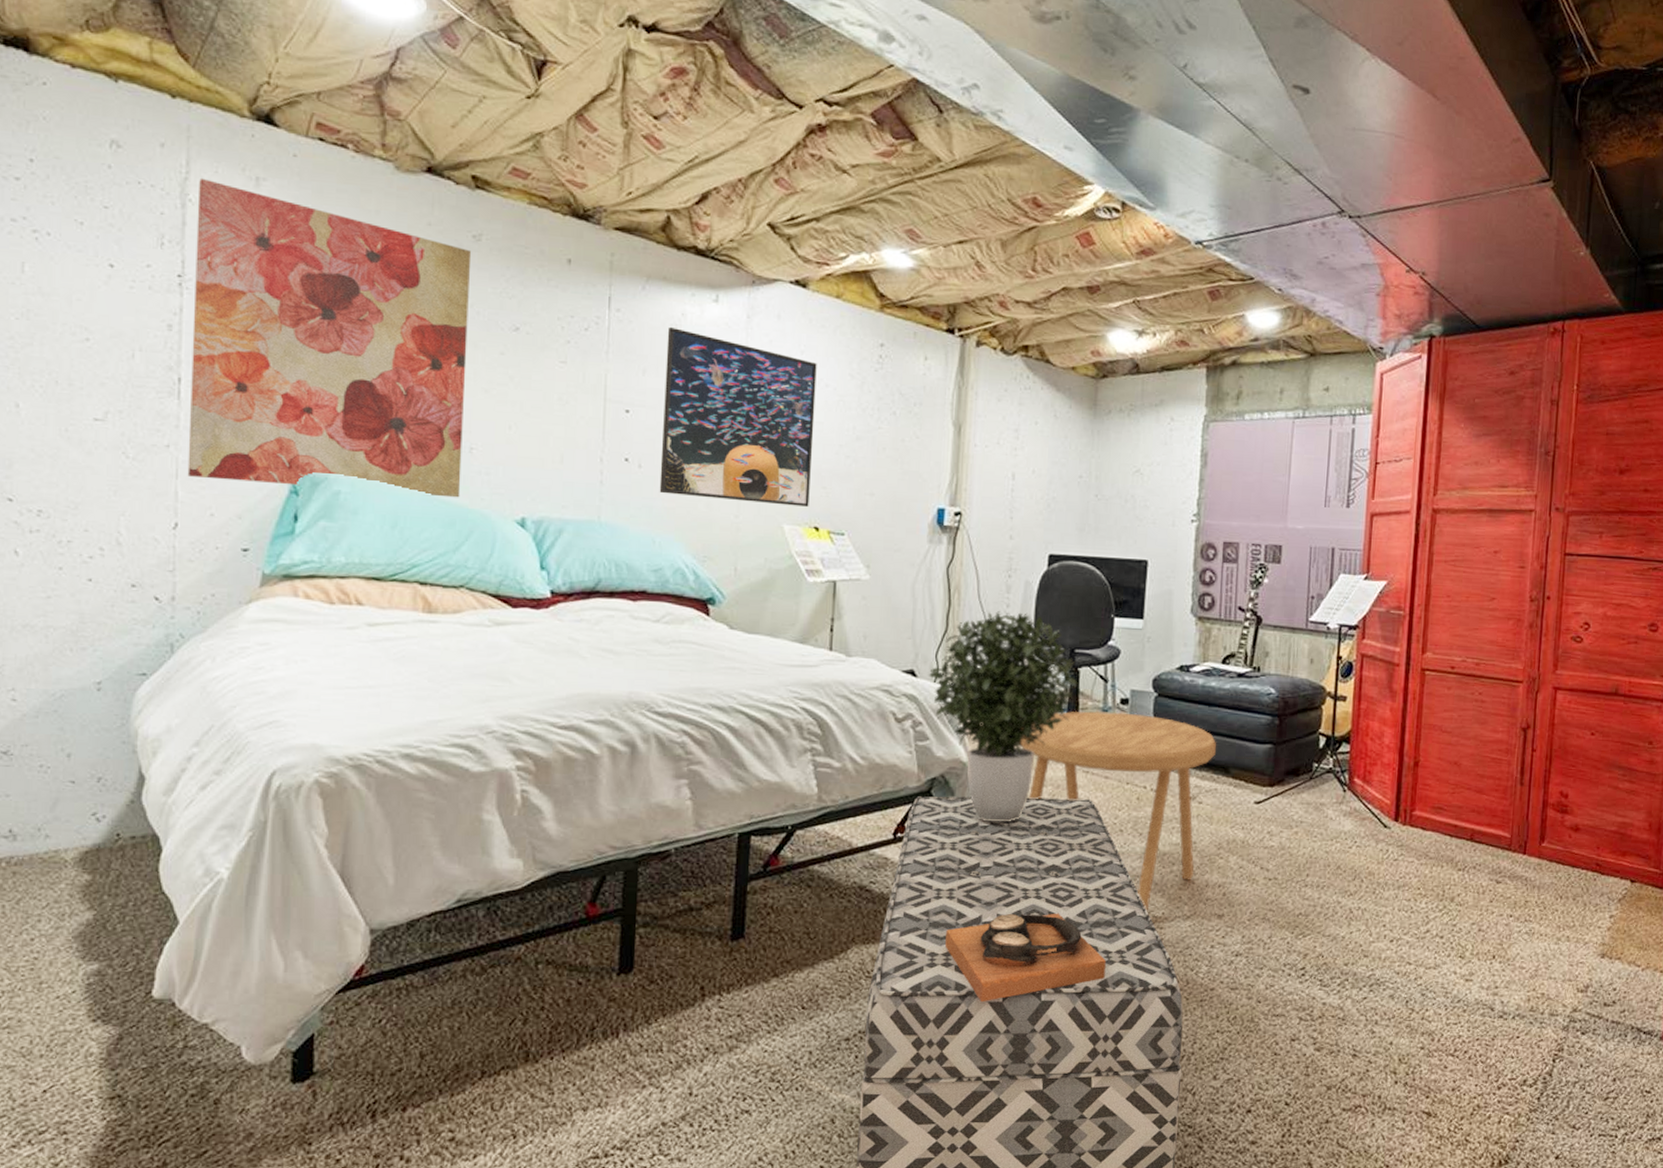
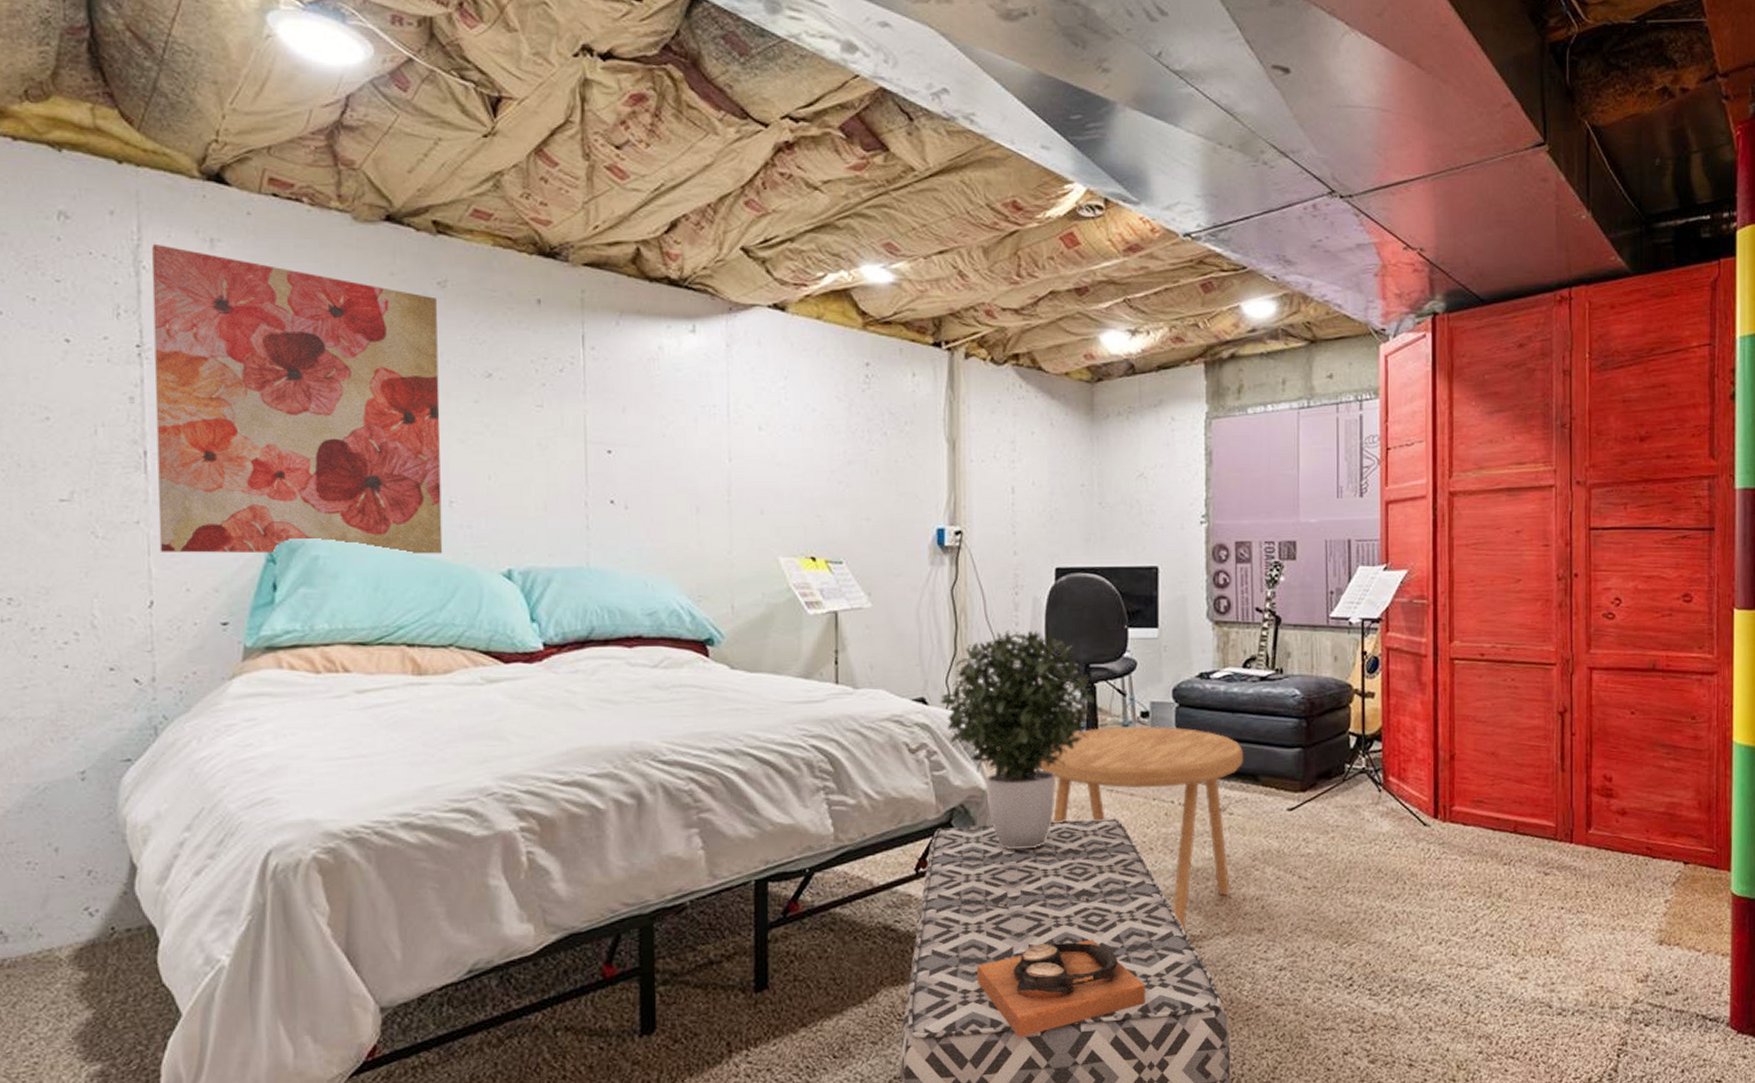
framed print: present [659,326,817,507] -> none [645,361,804,537]

